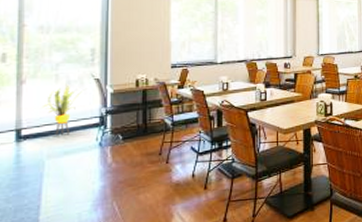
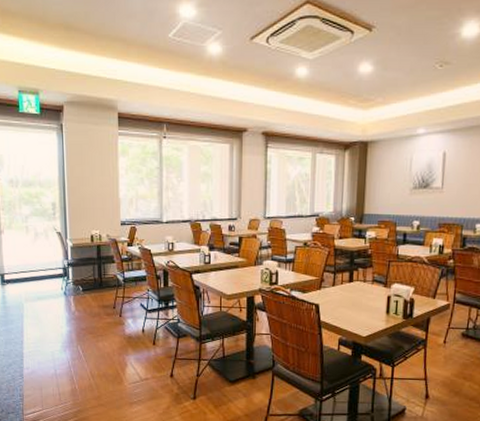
house plant: present [41,83,82,136] -> none [17,235,48,283]

